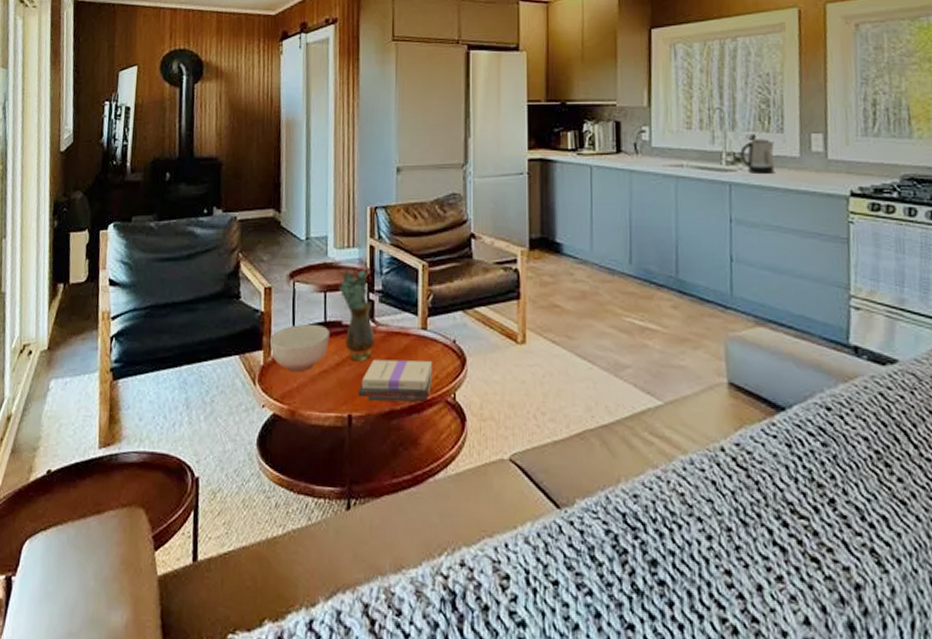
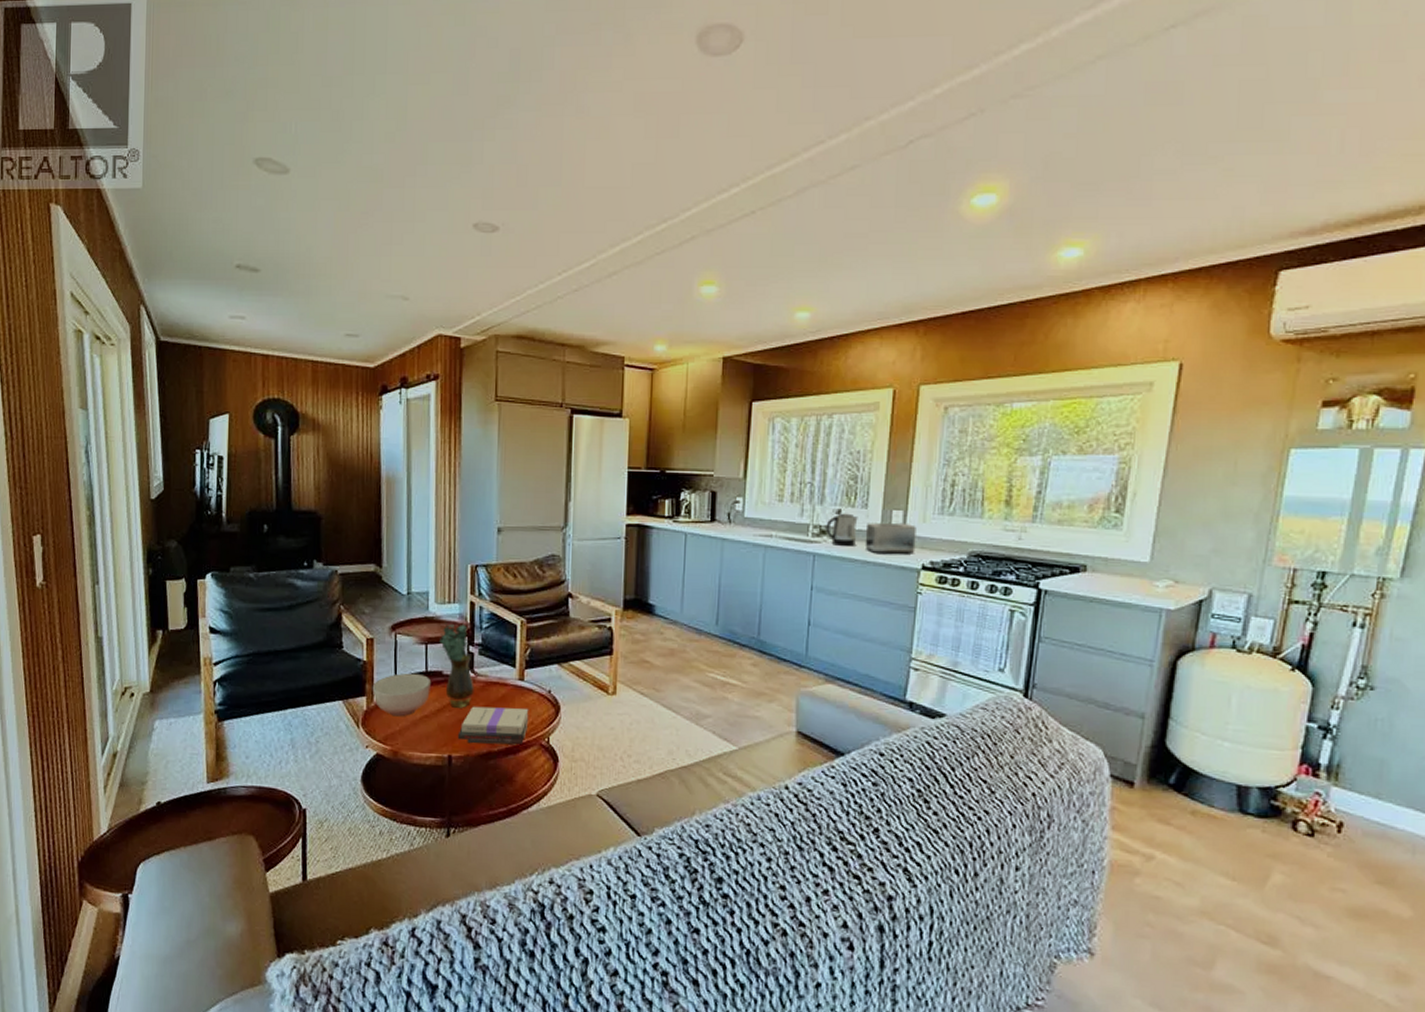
toaster: none [783,146,841,182] -> present [865,522,916,555]

